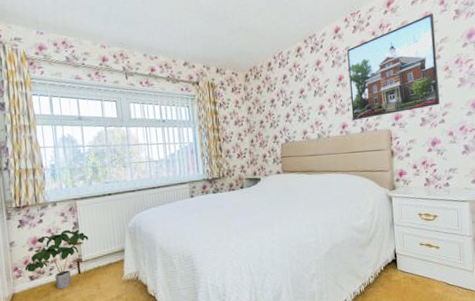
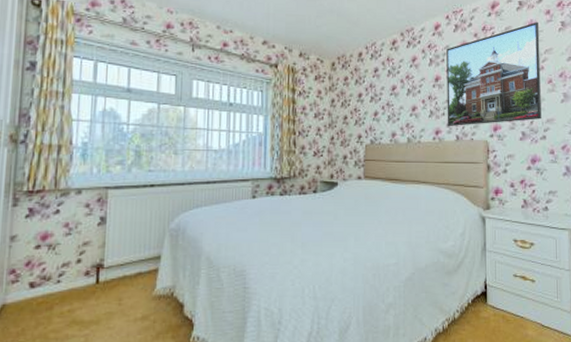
potted plant: present [25,229,88,290] -> none [25,225,116,303]

